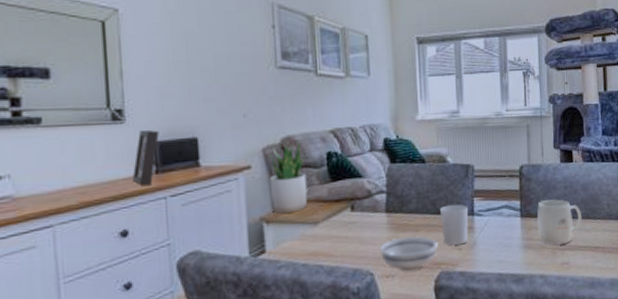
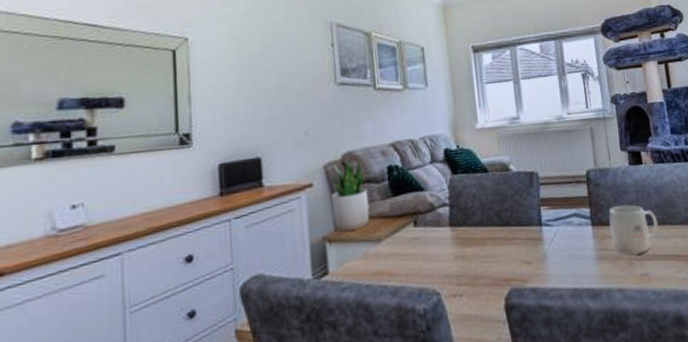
picture frame: present [132,129,162,187] -> none [197,152,226,210]
bowl: present [379,236,438,272] -> none [445,250,507,290]
candle holder: present [440,204,469,246] -> none [506,214,538,260]

